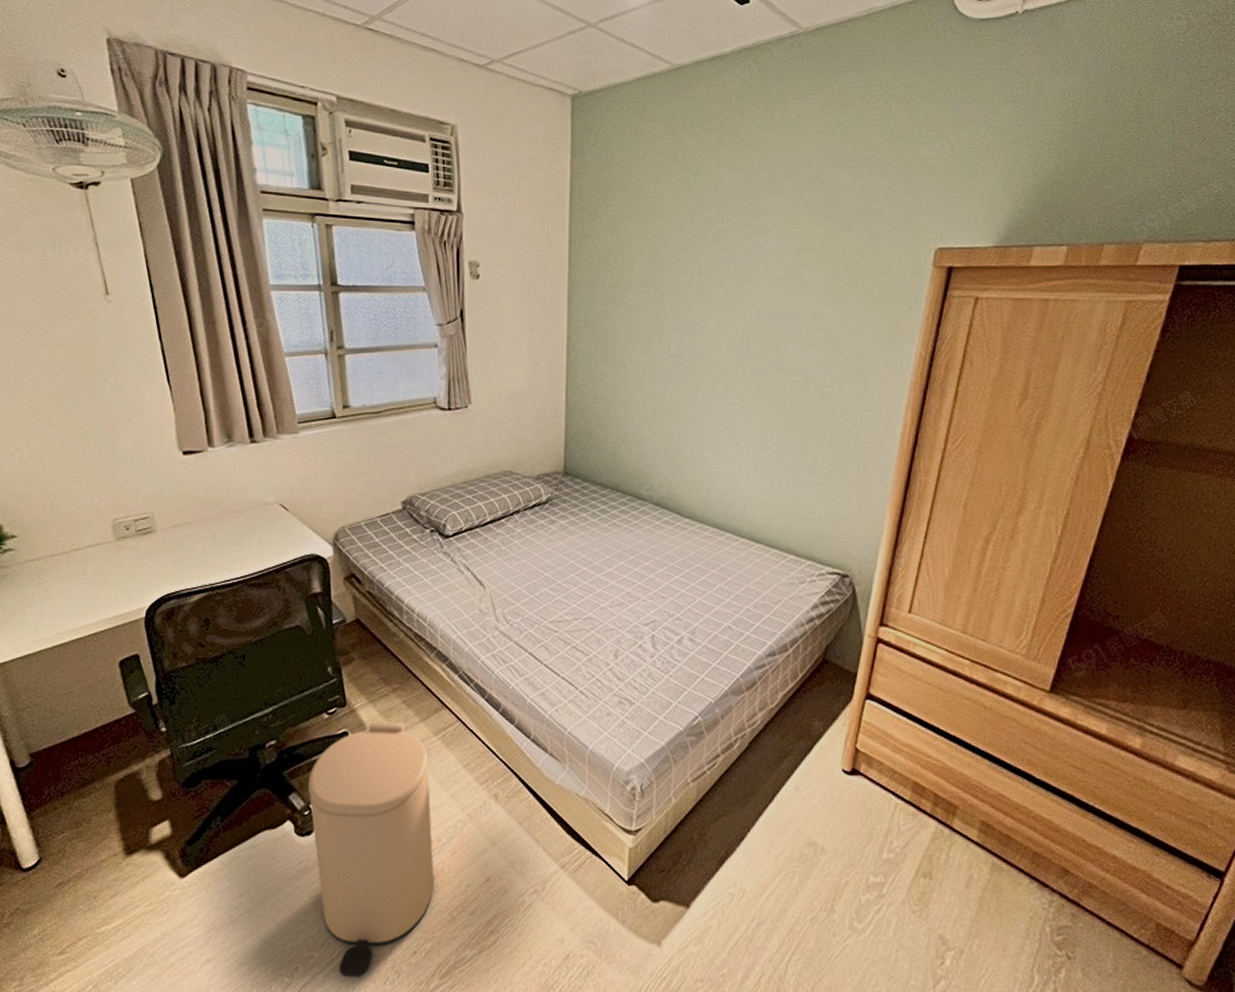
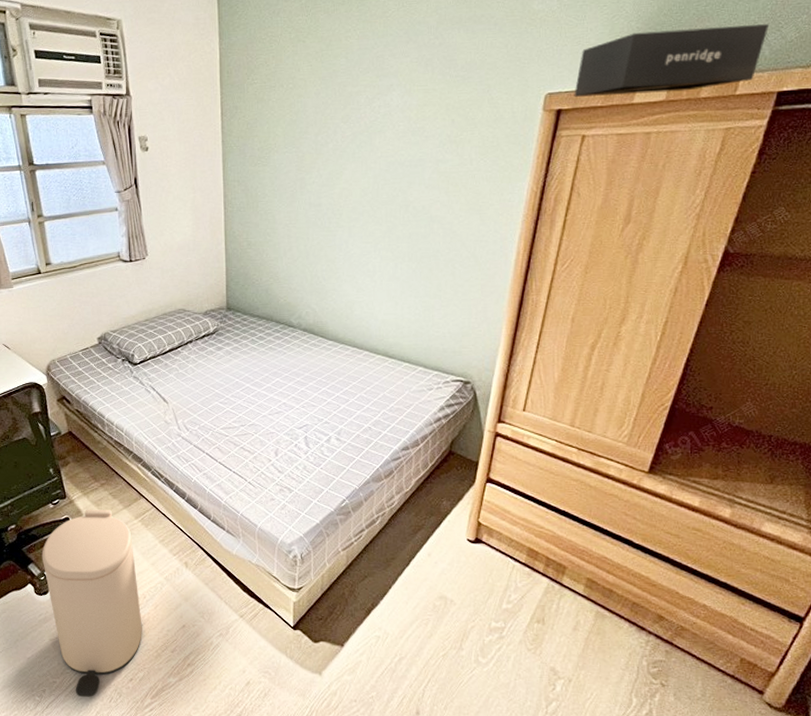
box: none [966,190,1170,257] -> present [574,24,770,97]

